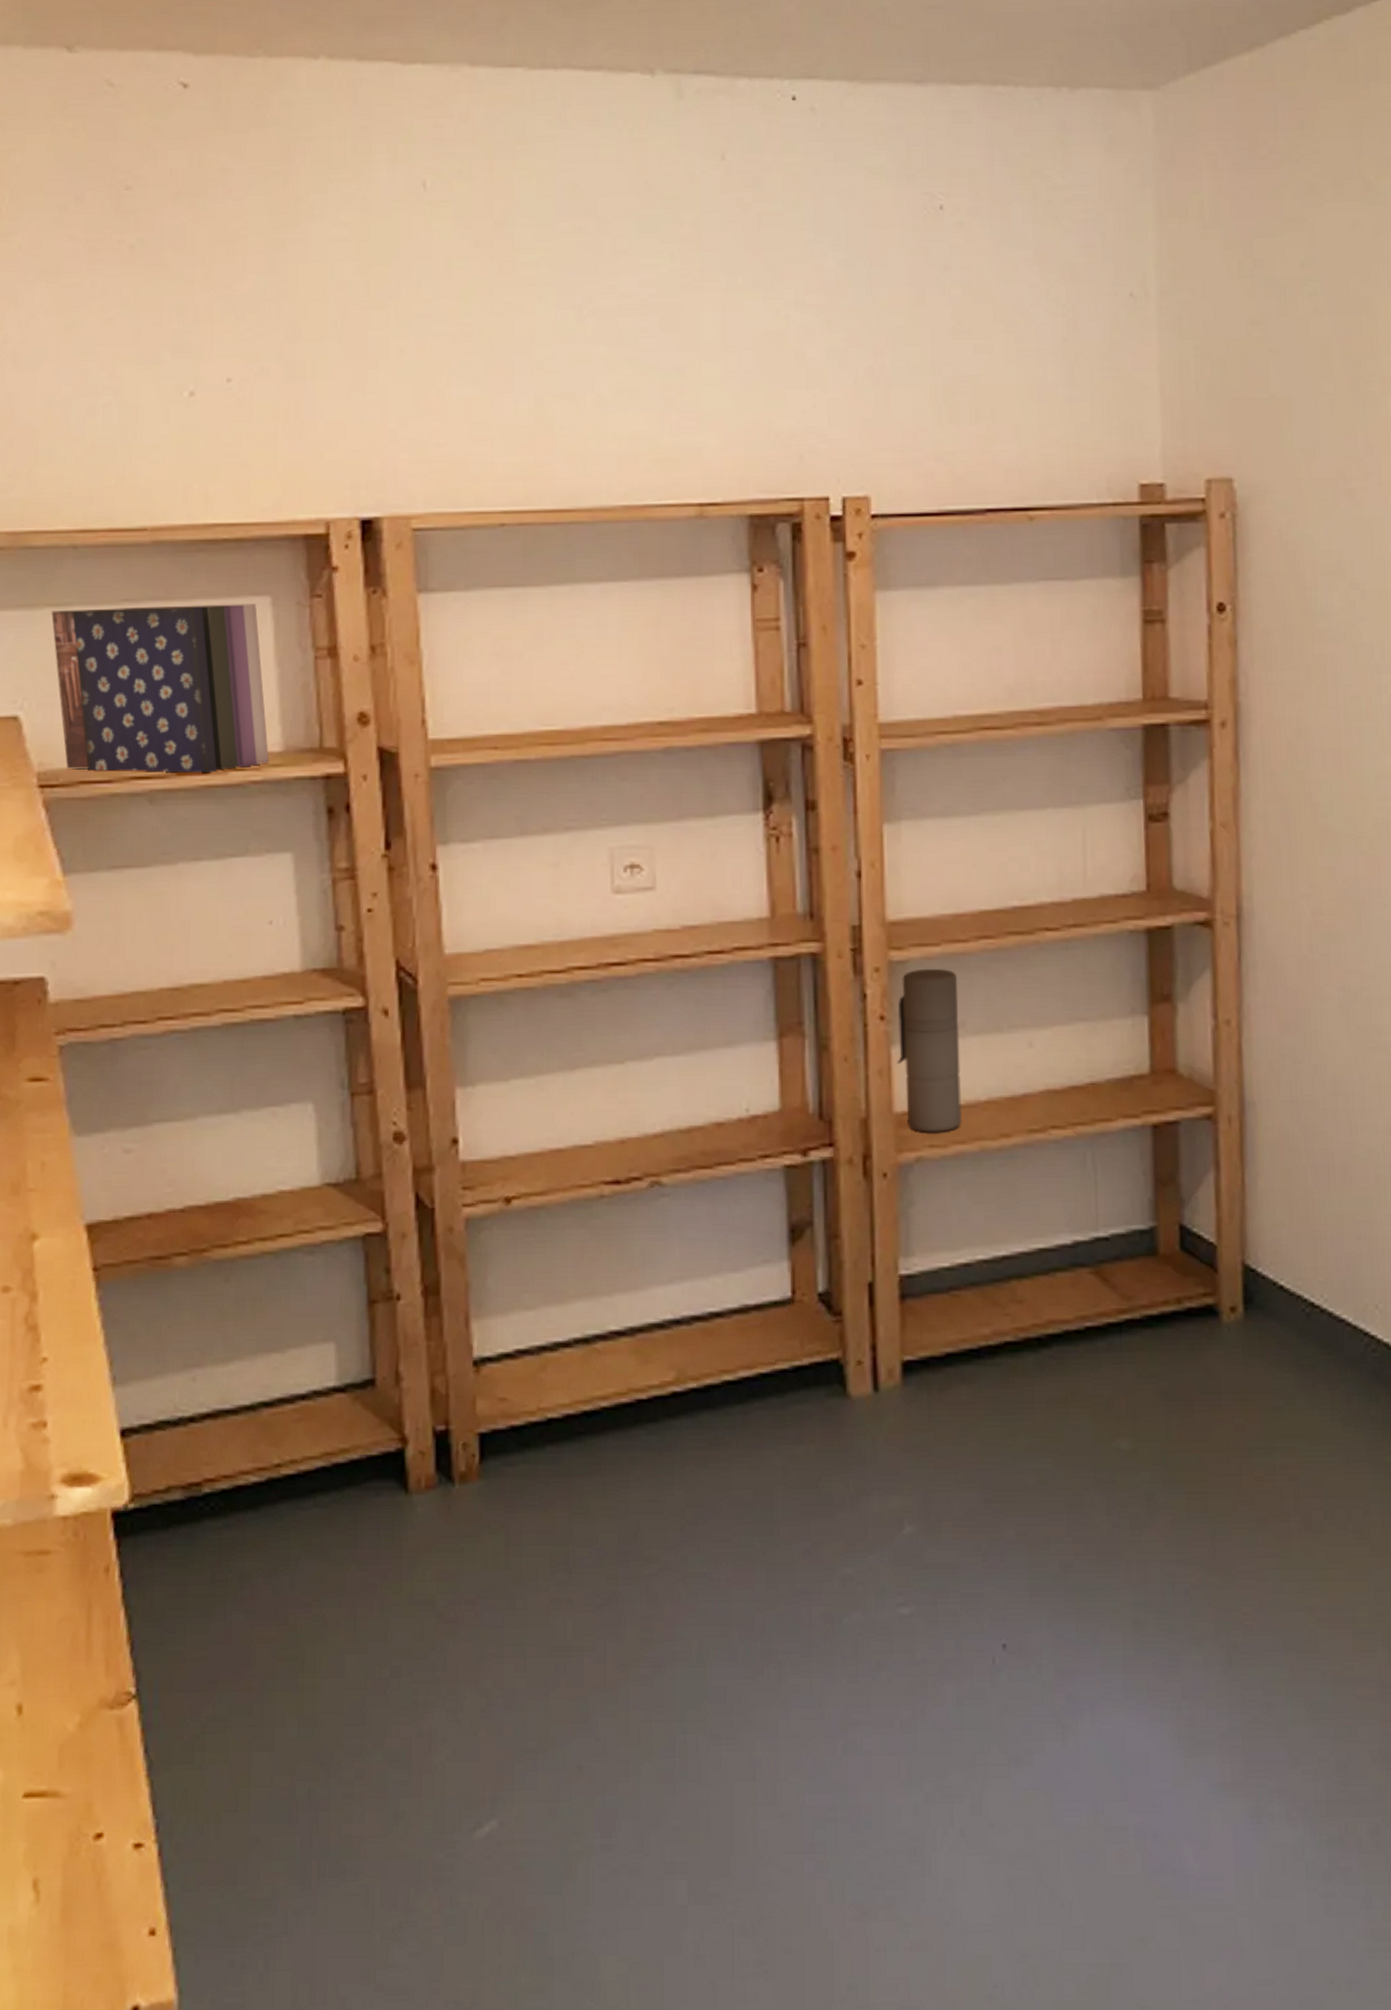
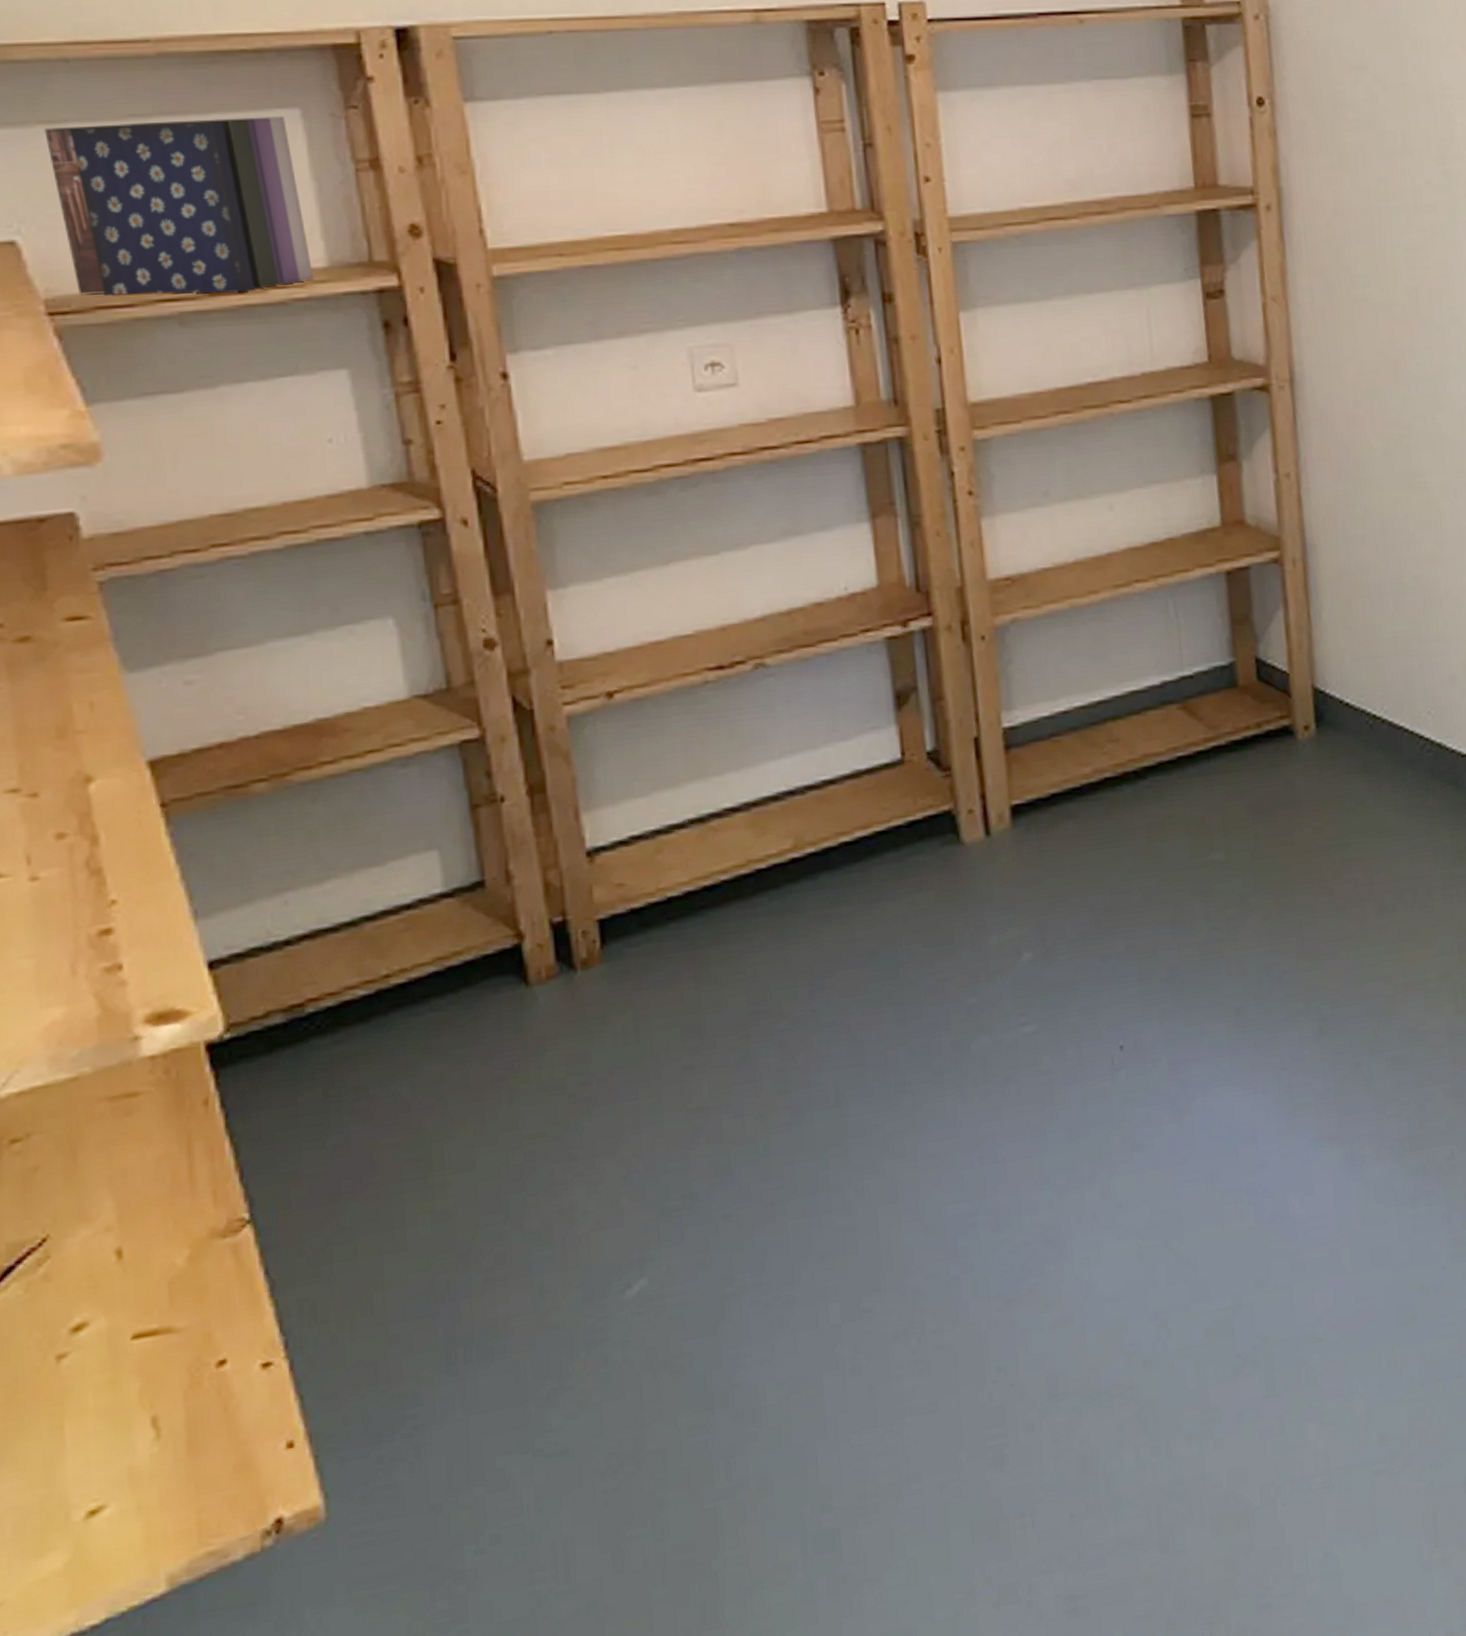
canister: present [897,968,963,1132] -> none [984,443,1053,596]

